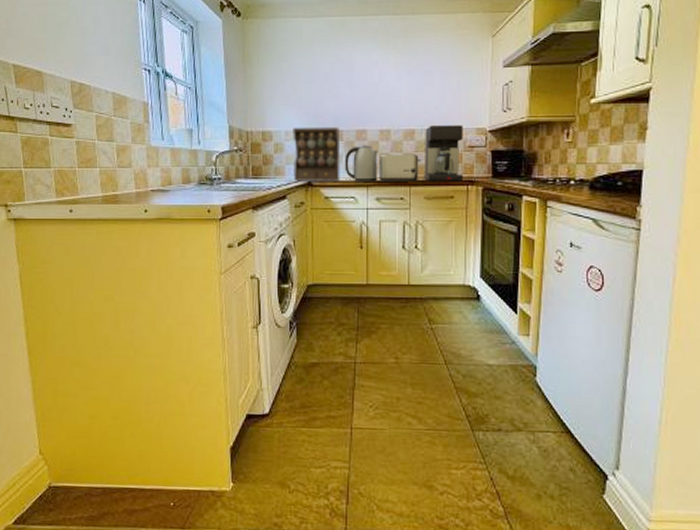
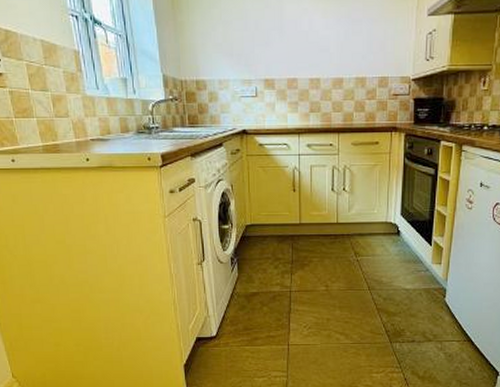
spice rack: present [293,126,341,182] -> none [226,75,273,130]
kettle: present [345,145,378,183] -> none [277,94,309,130]
toaster: present [378,155,421,183] -> none [309,103,349,130]
coffee maker: present [424,125,464,183] -> none [351,74,389,130]

